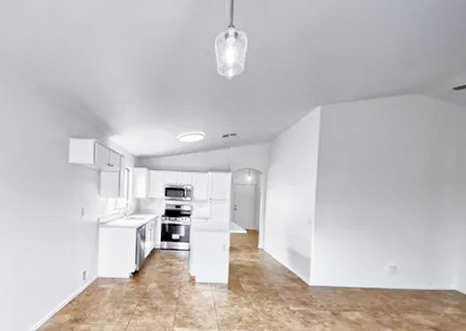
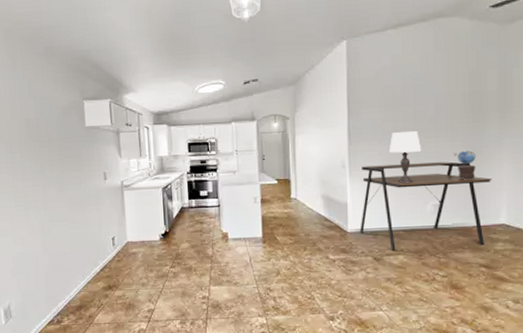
desk: none [320,224,446,309] -> present [360,162,492,251]
lamp: none [352,195,383,244] -> present [388,131,422,183]
globe: none [412,217,432,246] -> present [454,149,476,180]

